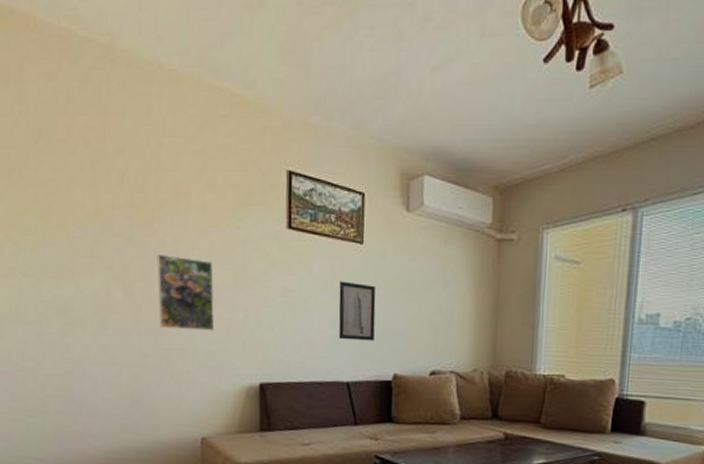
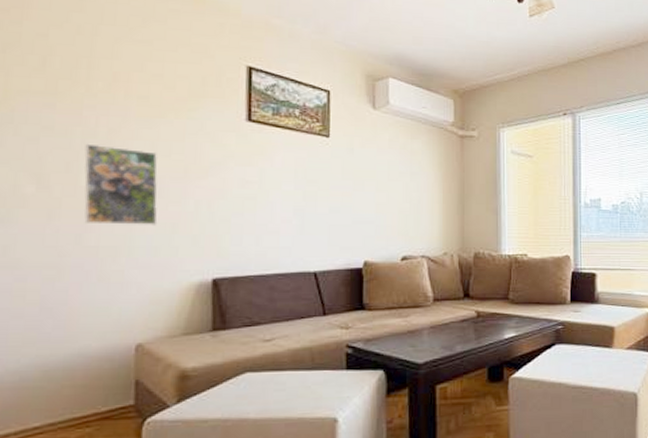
wall art: present [338,281,376,341] -> none [304,172,344,230]

